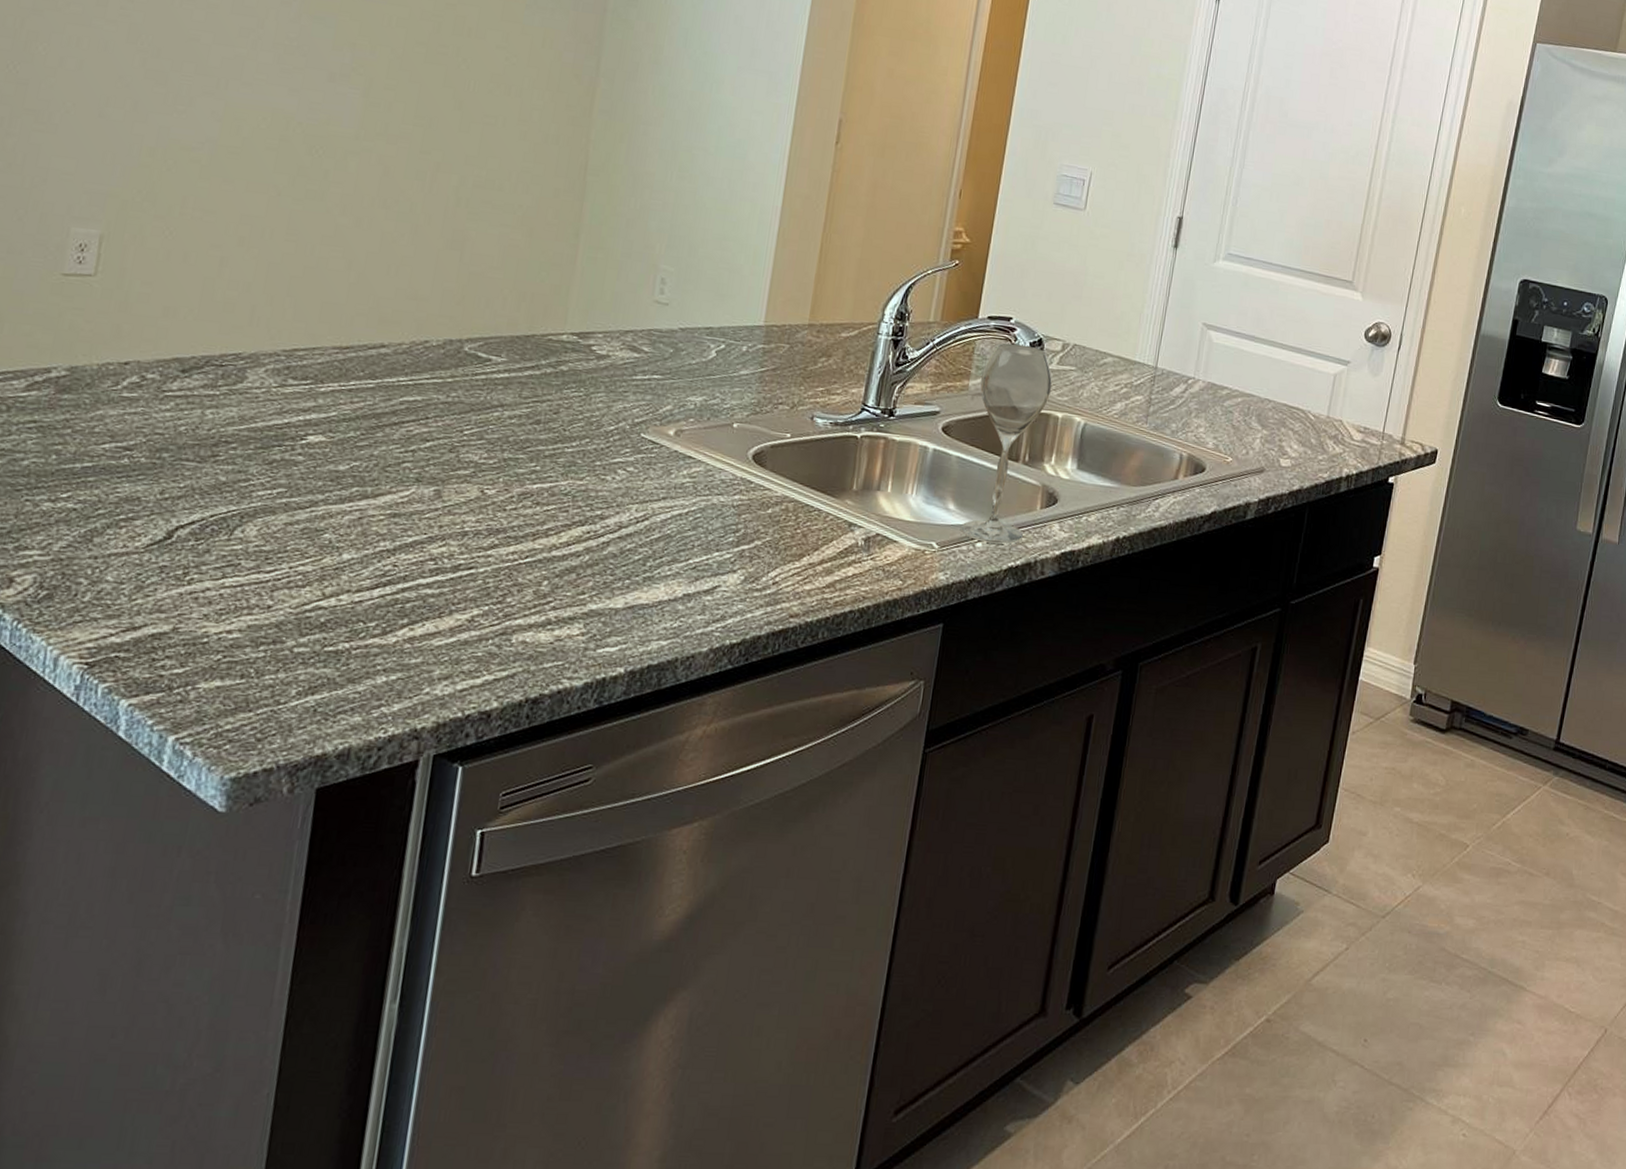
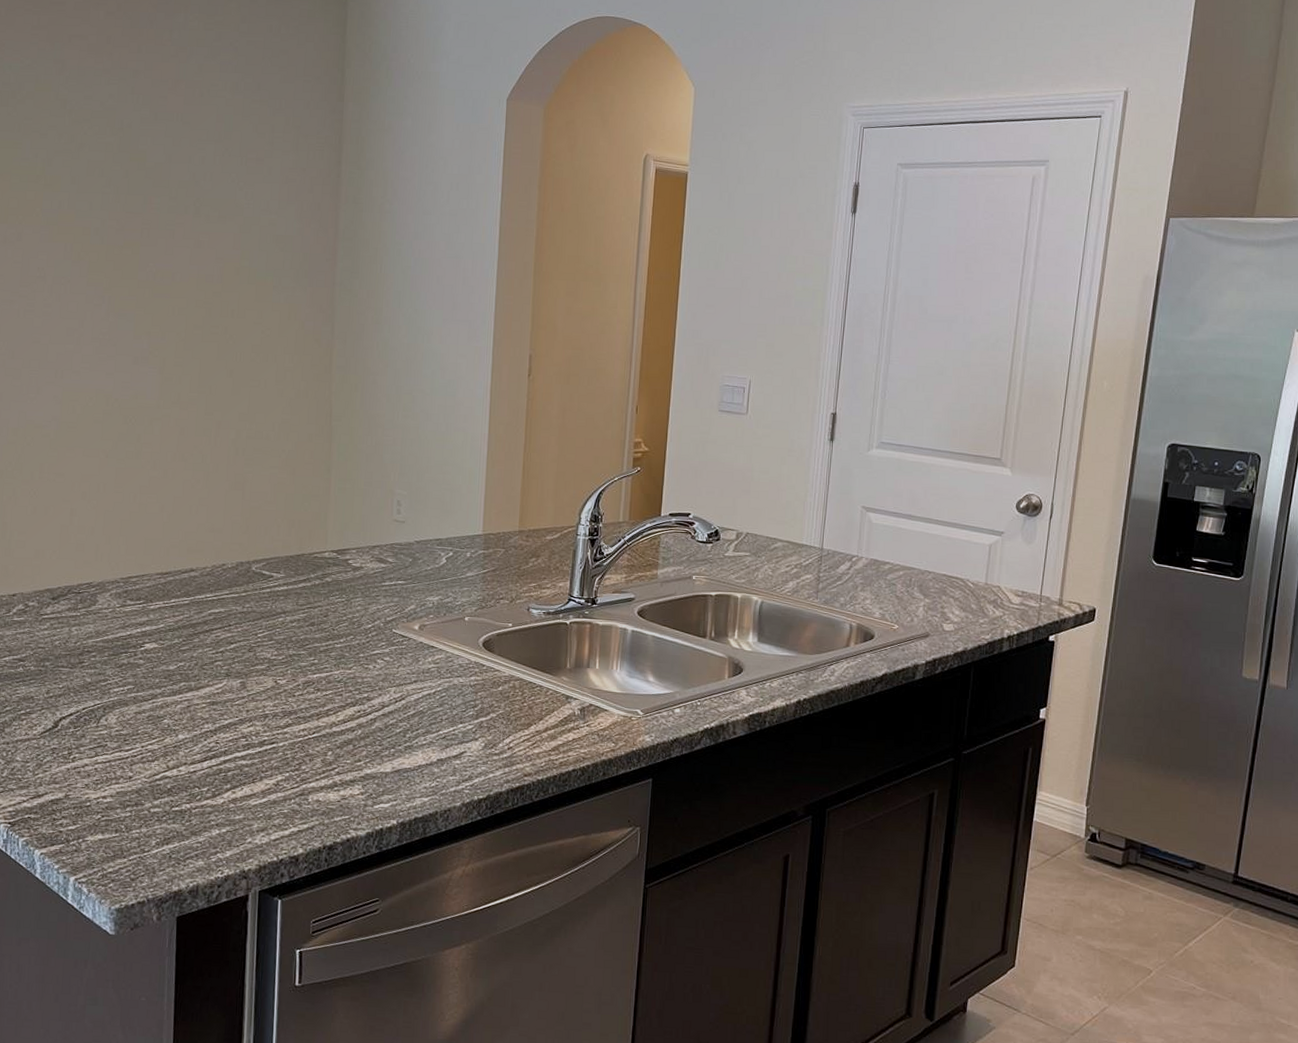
wineglass: present [961,343,1052,545] -> none [661,535,730,709]

